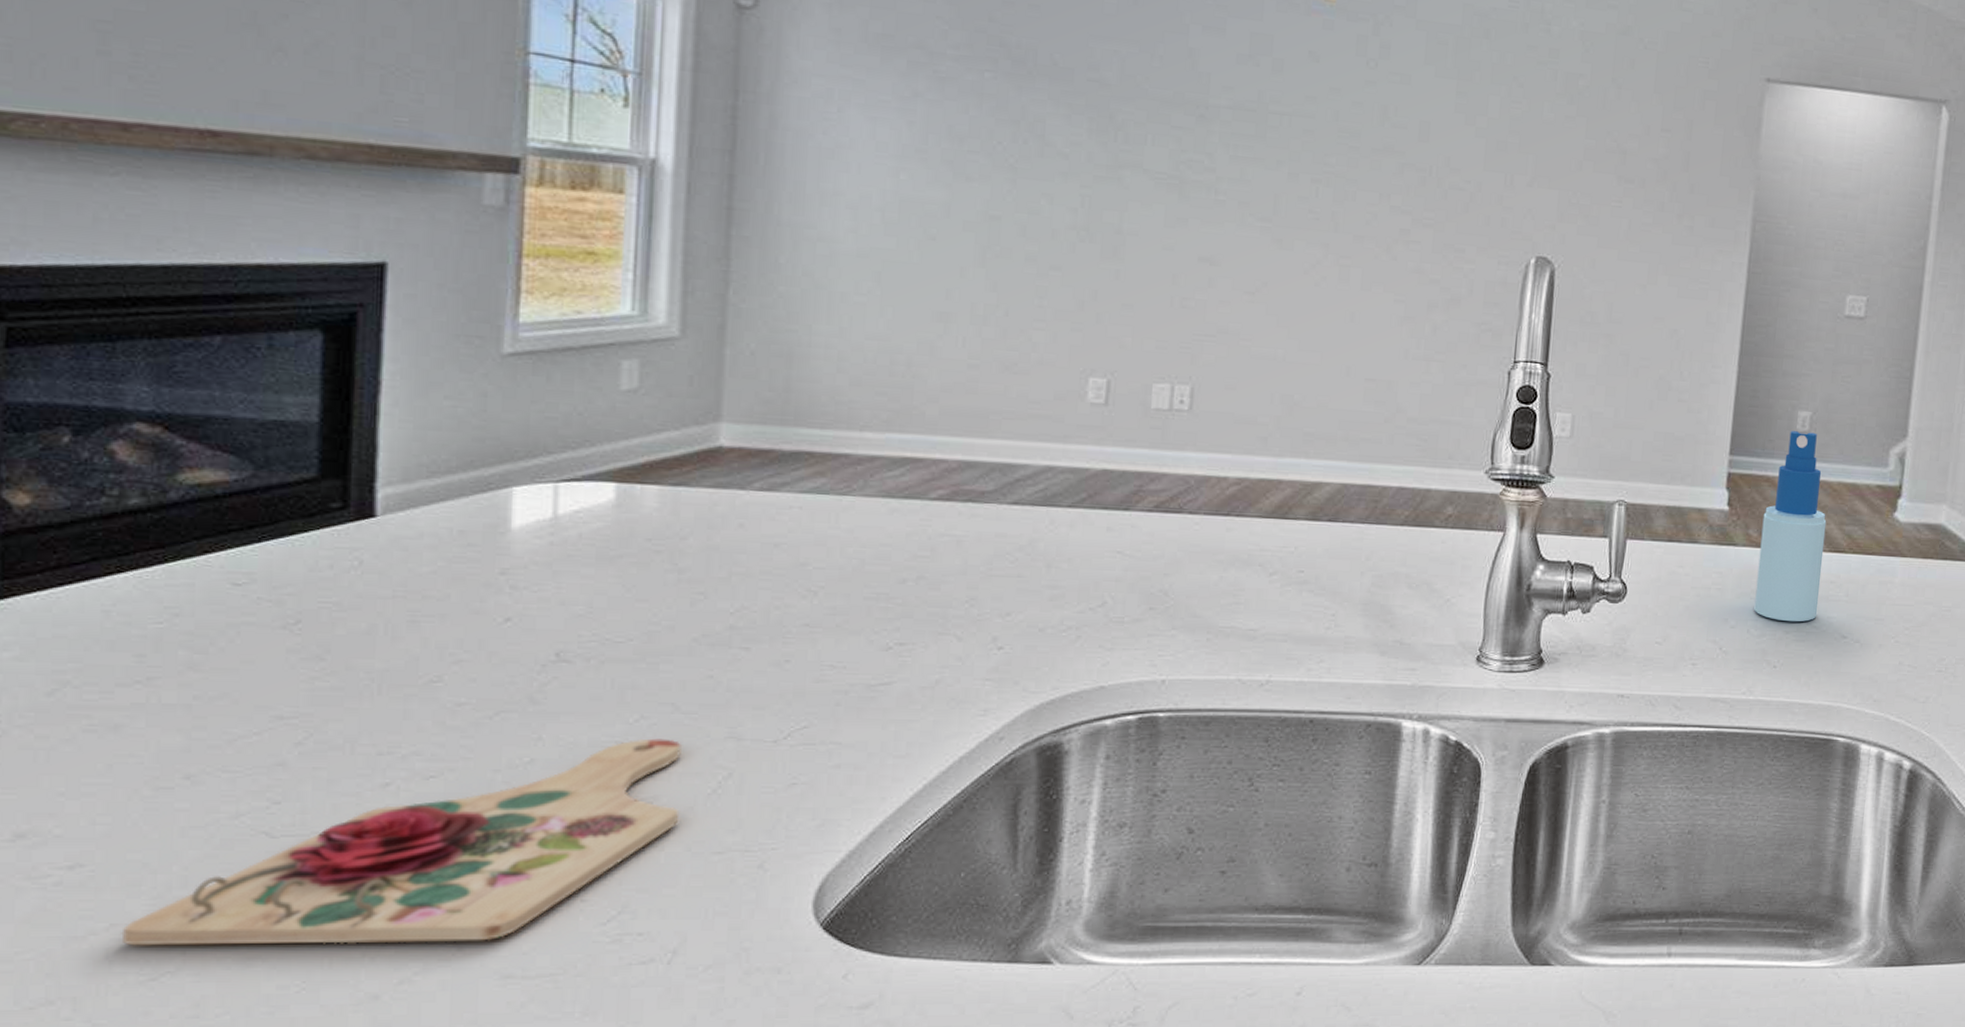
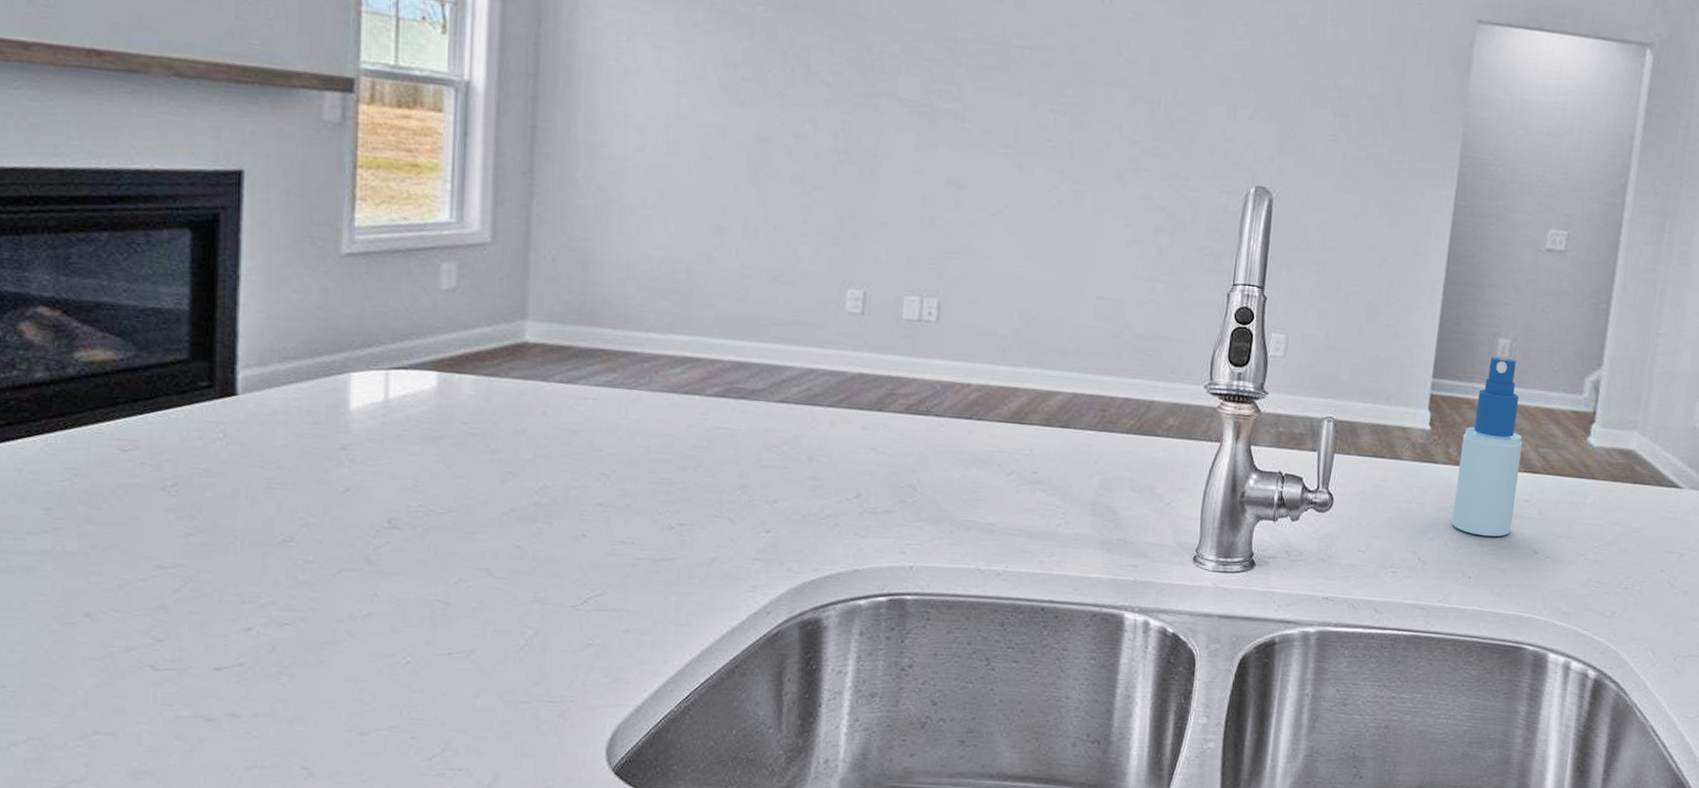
cutting board: present [121,738,683,946] -> none [36,599,495,769]

